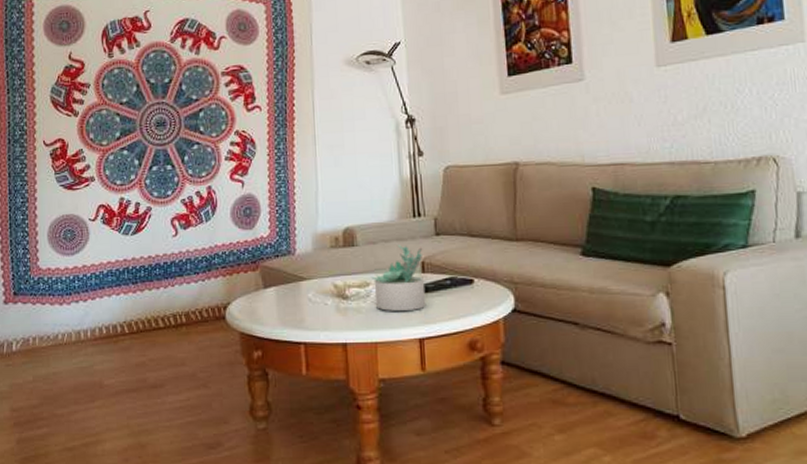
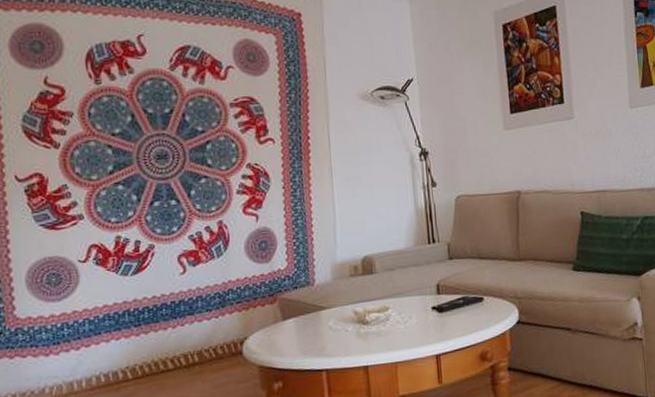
succulent plant: present [372,245,426,311] -> none [391,270,442,332]

